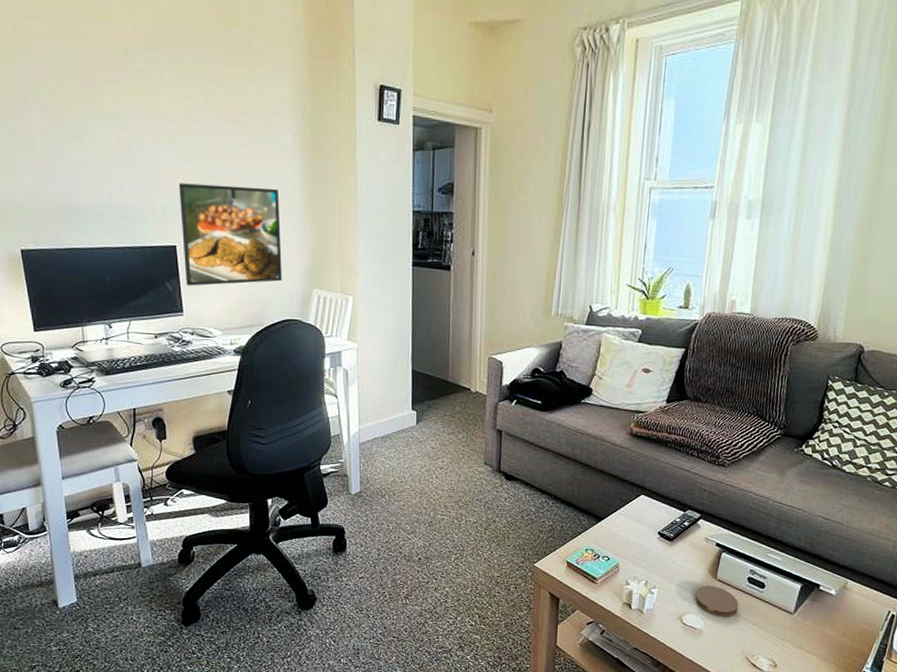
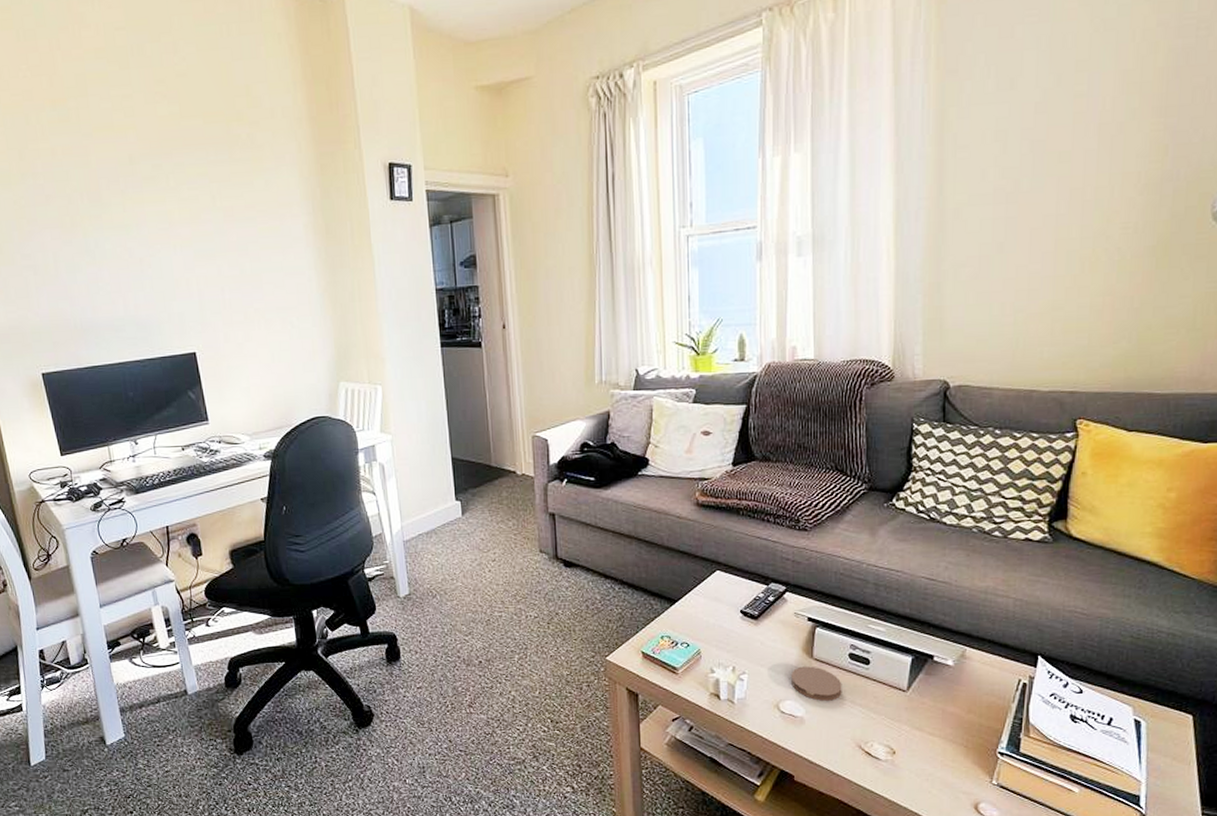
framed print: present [179,183,282,286] -> none [193,282,306,393]

